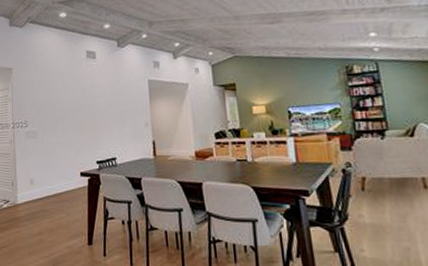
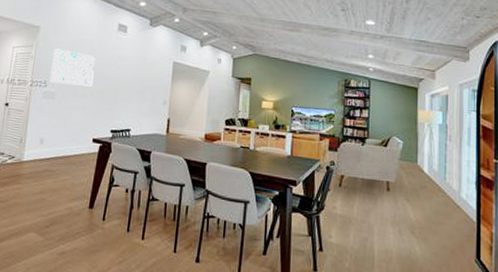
wall art: none [29,86,71,122] -> present [49,48,96,87]

